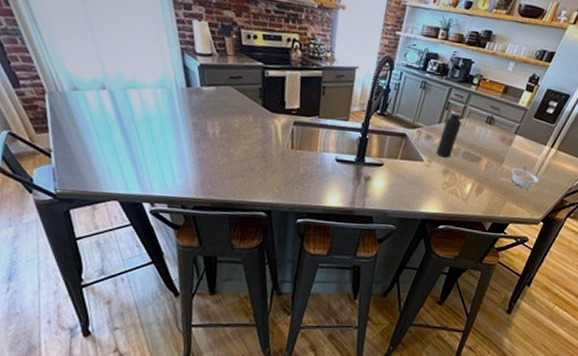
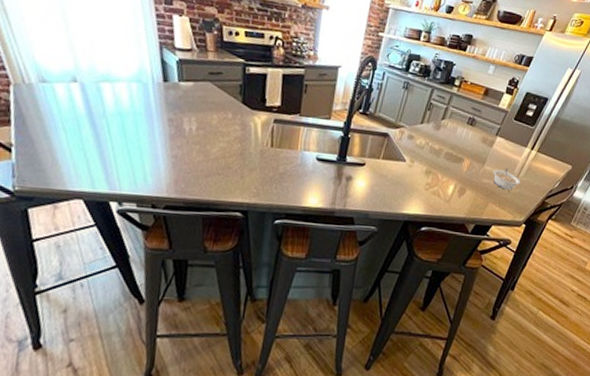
water bottle: present [436,108,463,158] -> none [418,109,445,159]

